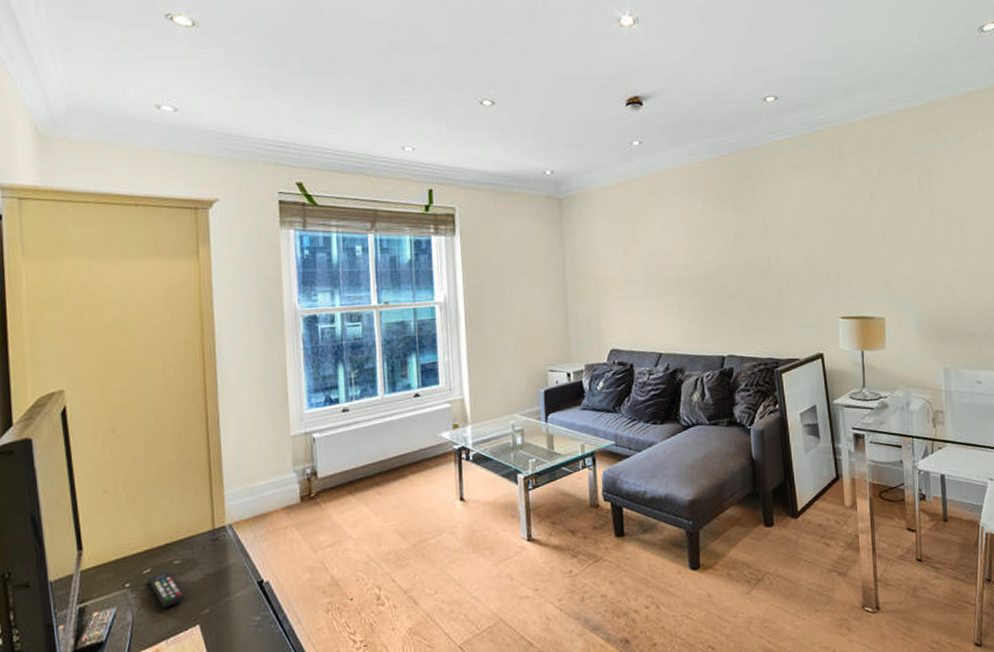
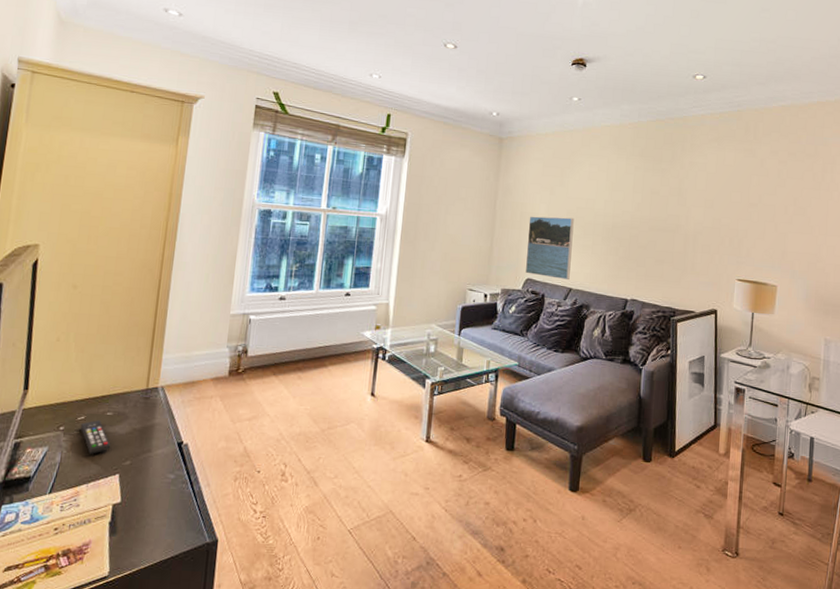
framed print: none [604,276,658,345] -> present [526,216,574,281]

